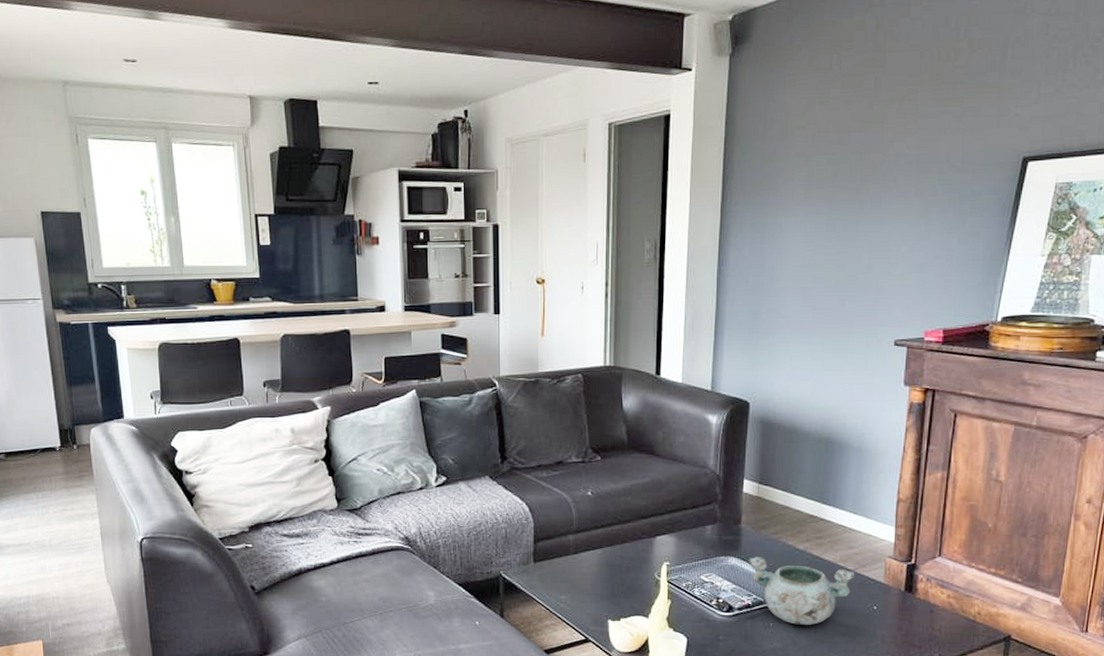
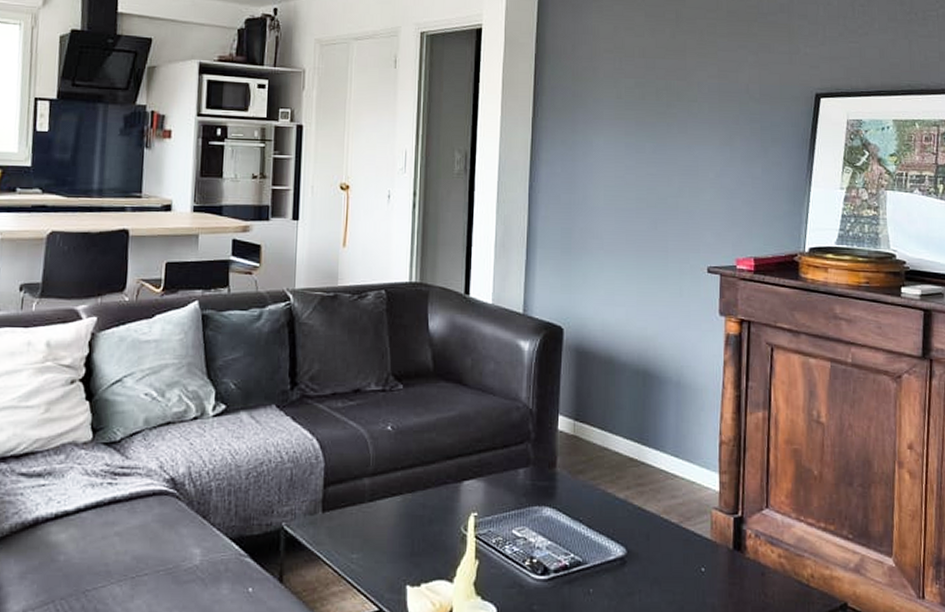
decorative bowl: present [747,556,855,625] -> none [564,506,680,591]

